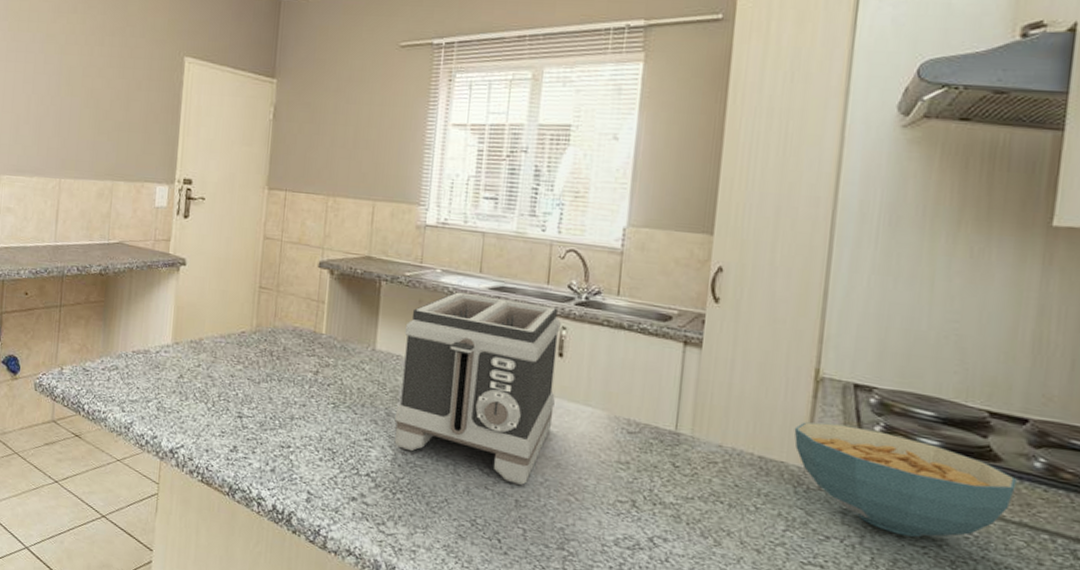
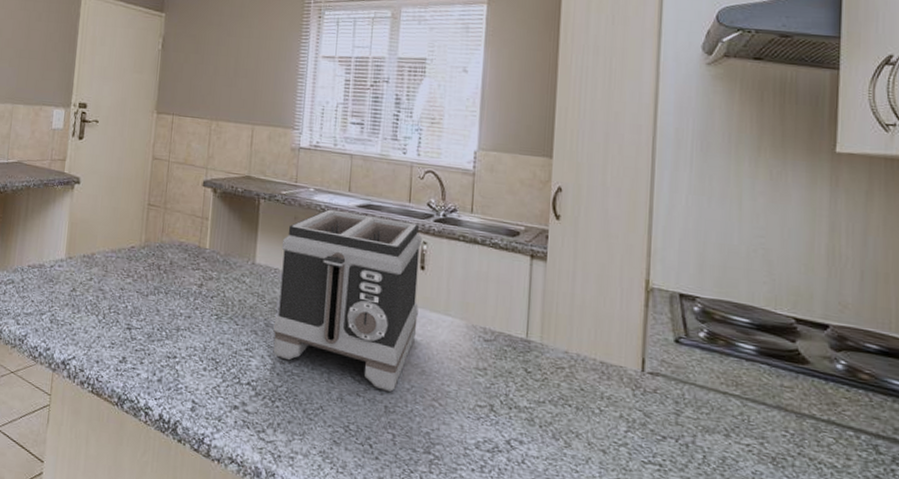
cereal bowl: present [794,422,1017,538] -> none [630,329,823,436]

